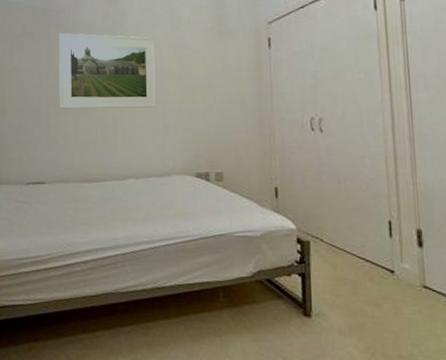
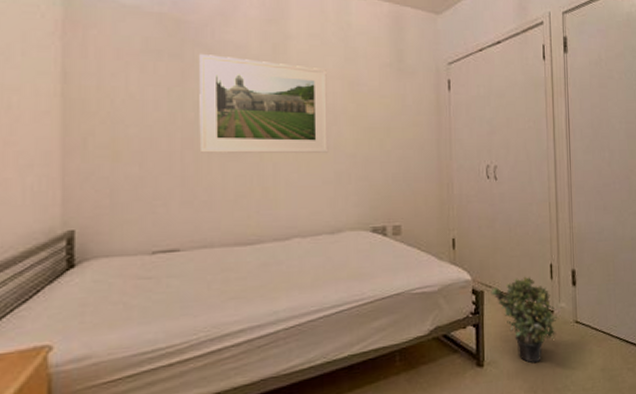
potted plant: none [318,231,399,324] -> present [491,276,557,363]

